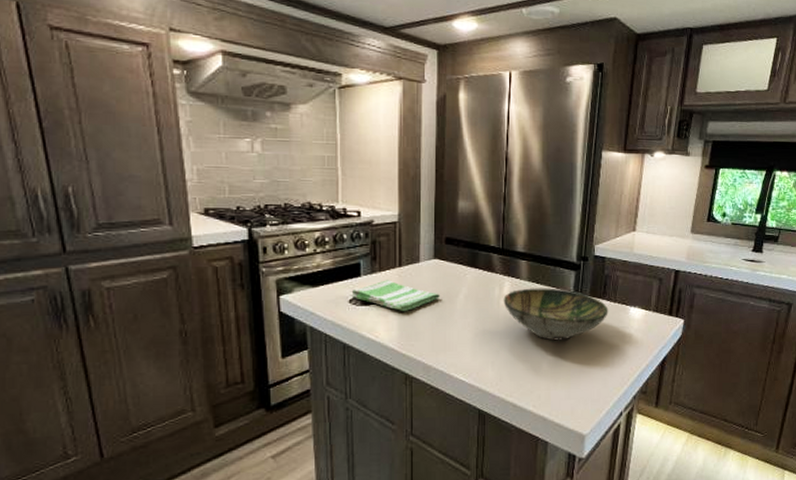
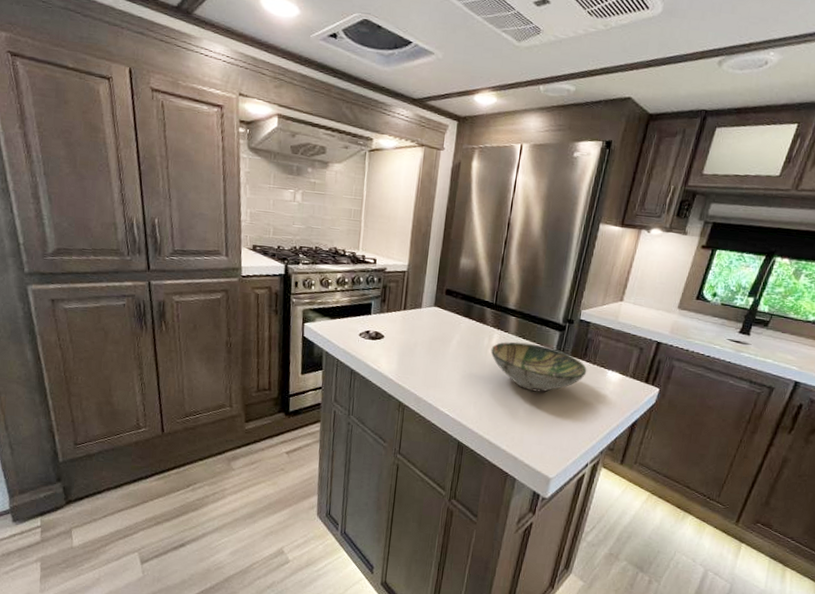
dish towel: present [351,280,440,311] -> none [361,320,436,349]

